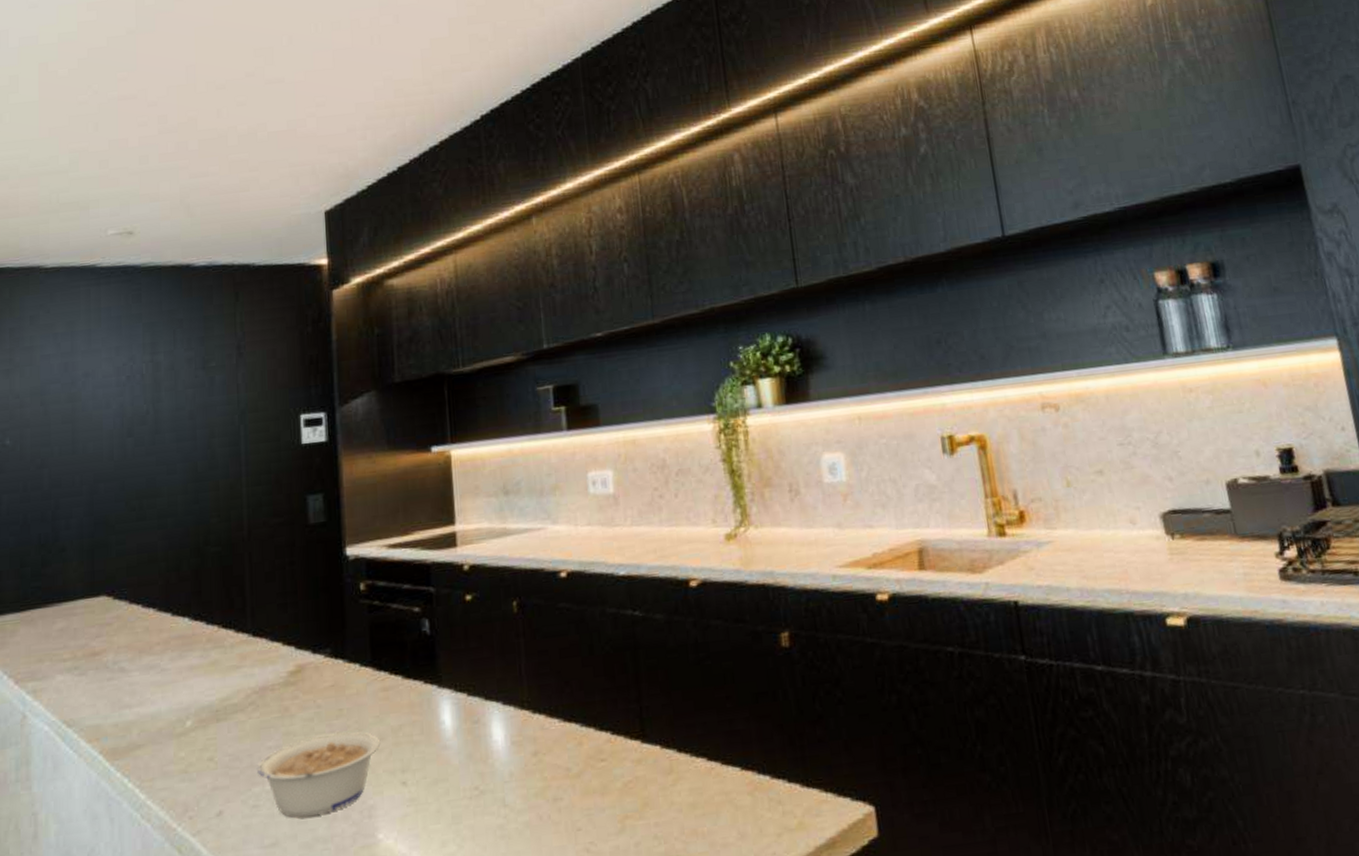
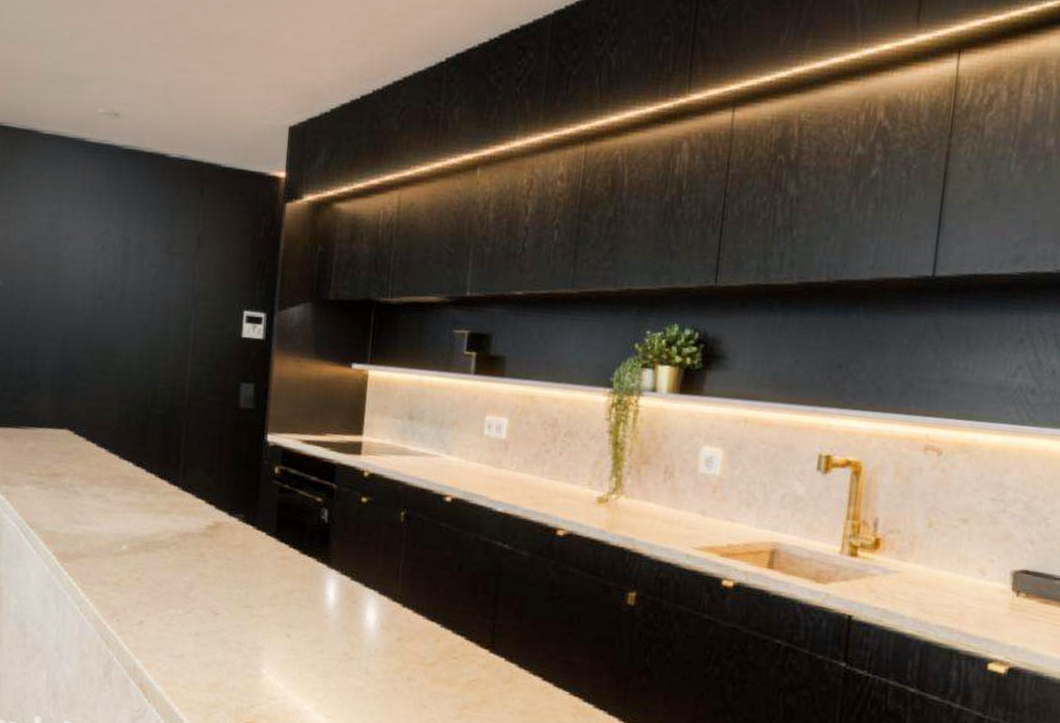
legume: present [256,732,381,817] -> none [173,582,274,643]

